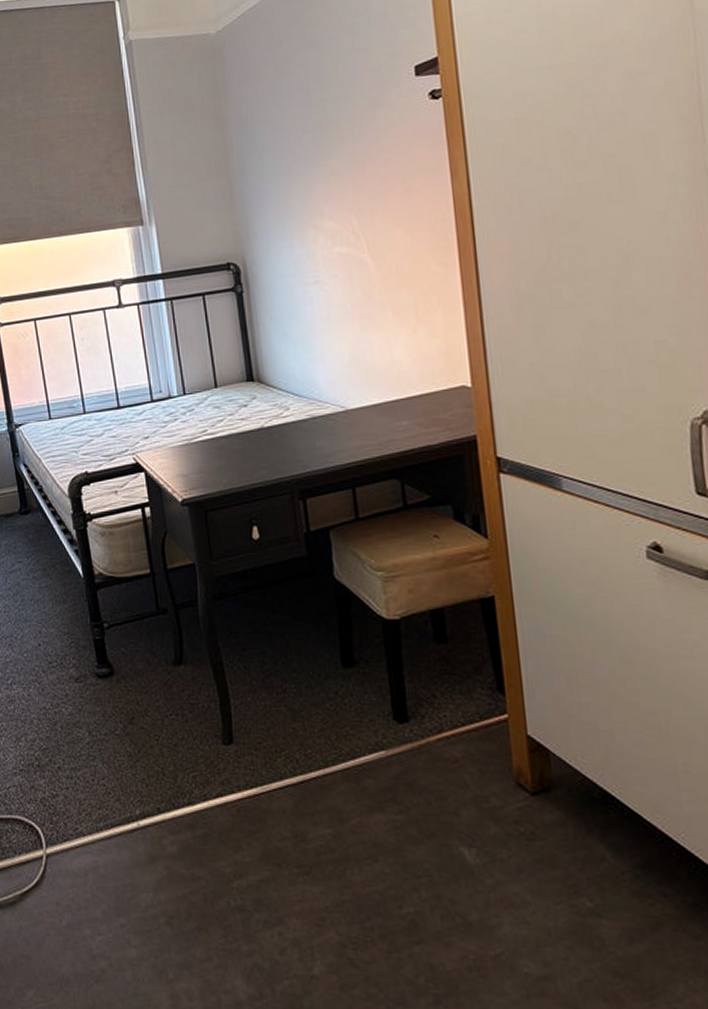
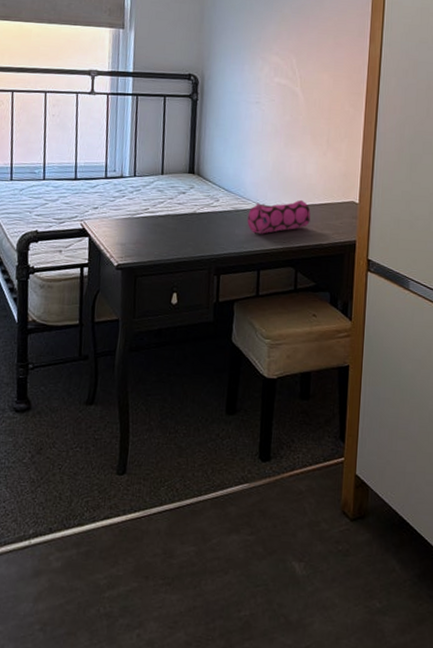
pencil case: none [328,393,410,443] -> present [247,199,311,234]

